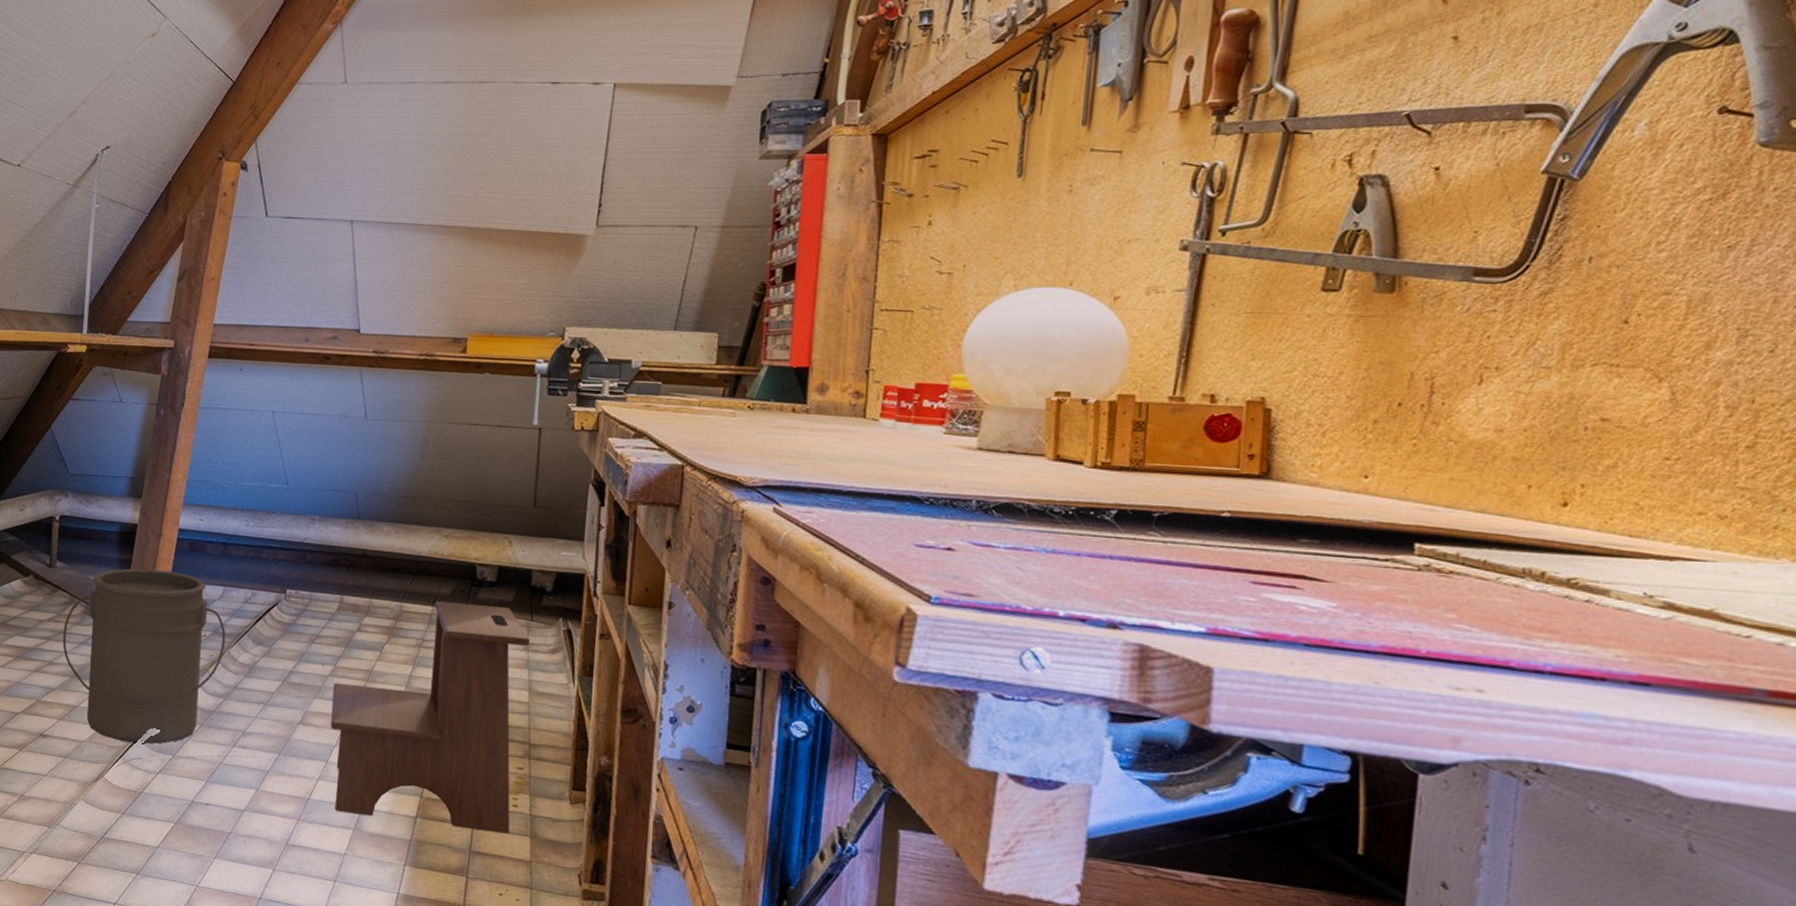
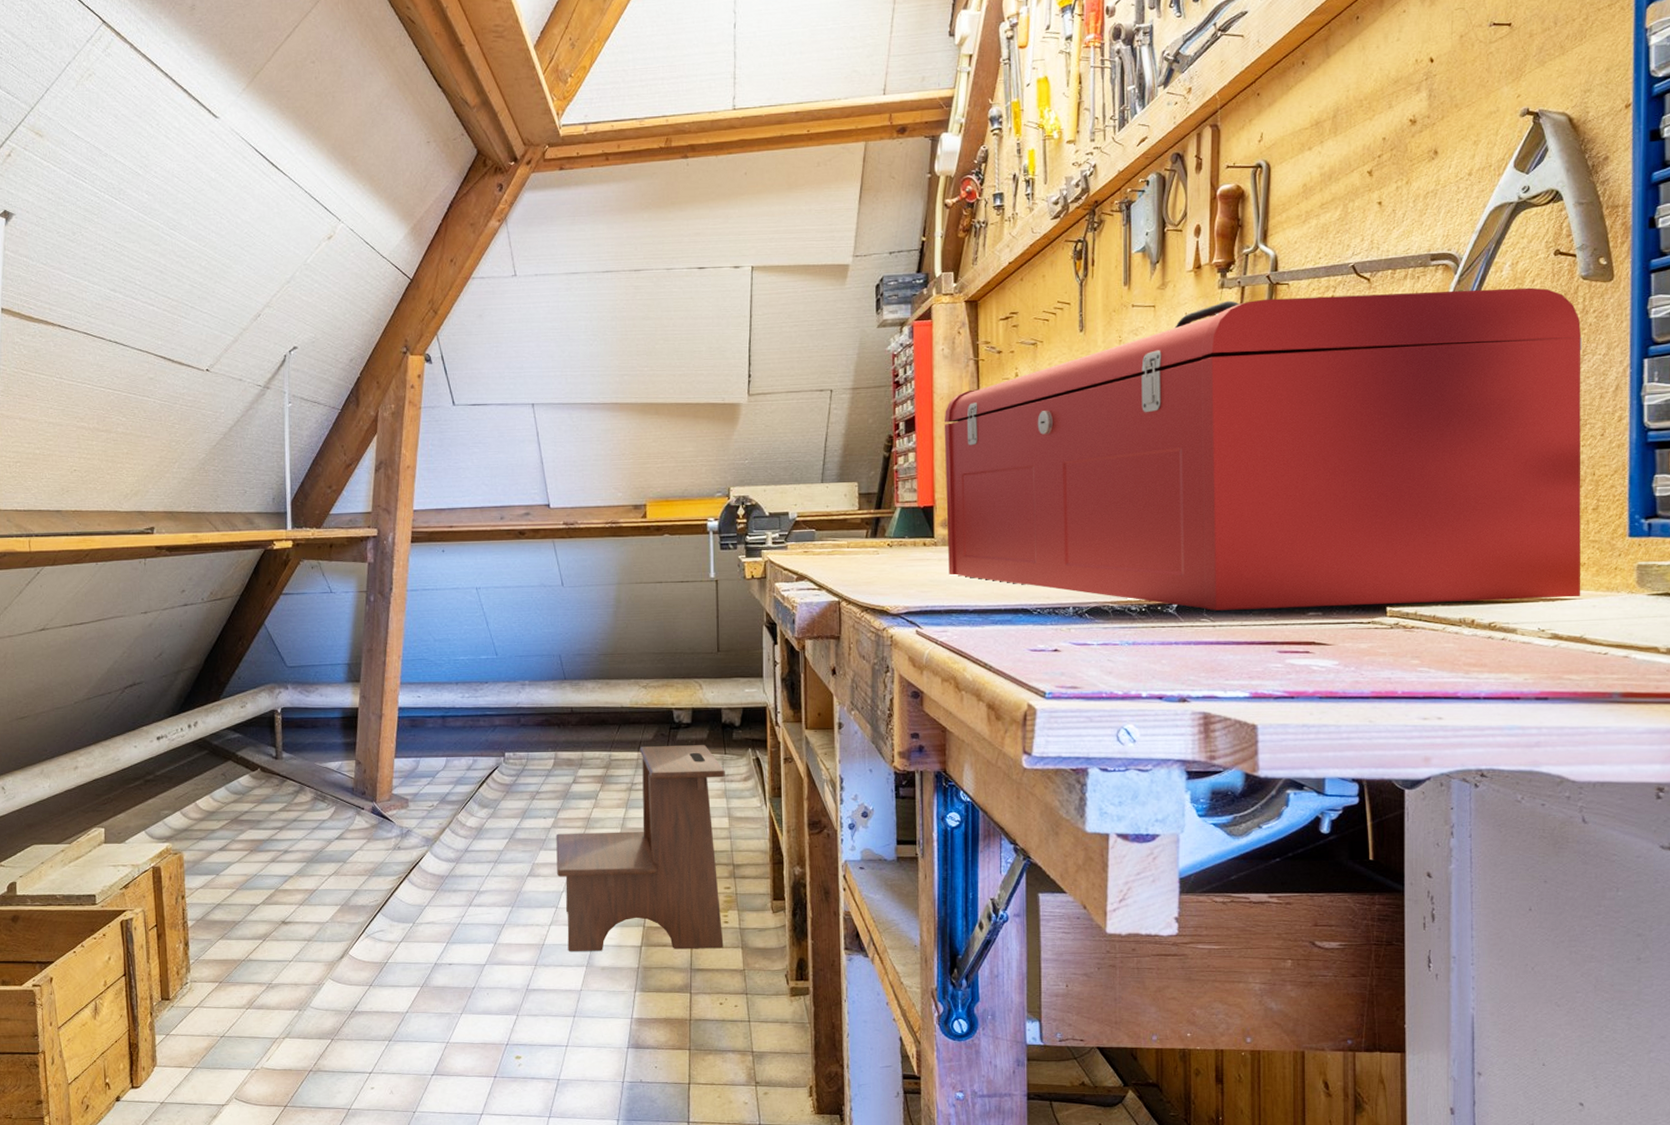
bucket: present [62,568,226,744] -> none [295,749,453,917]
toolbox: none [820,149,1752,559] -> present [944,287,1582,611]

